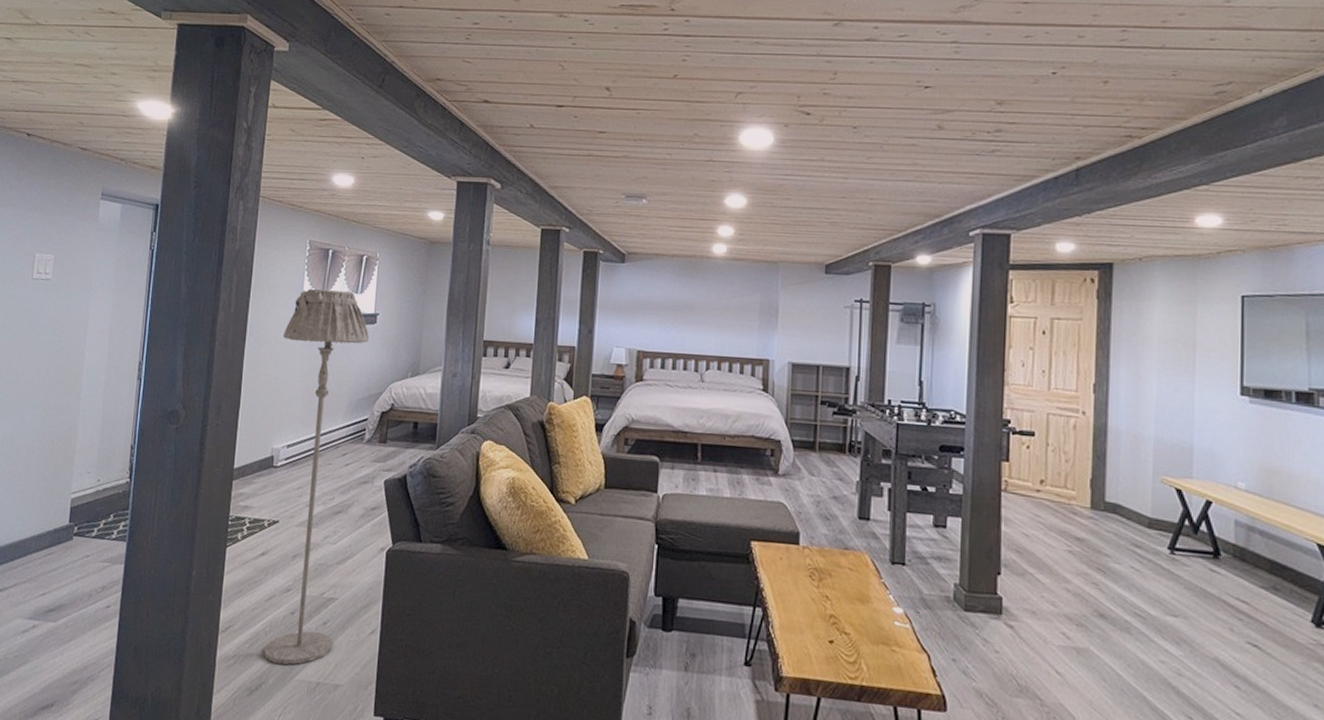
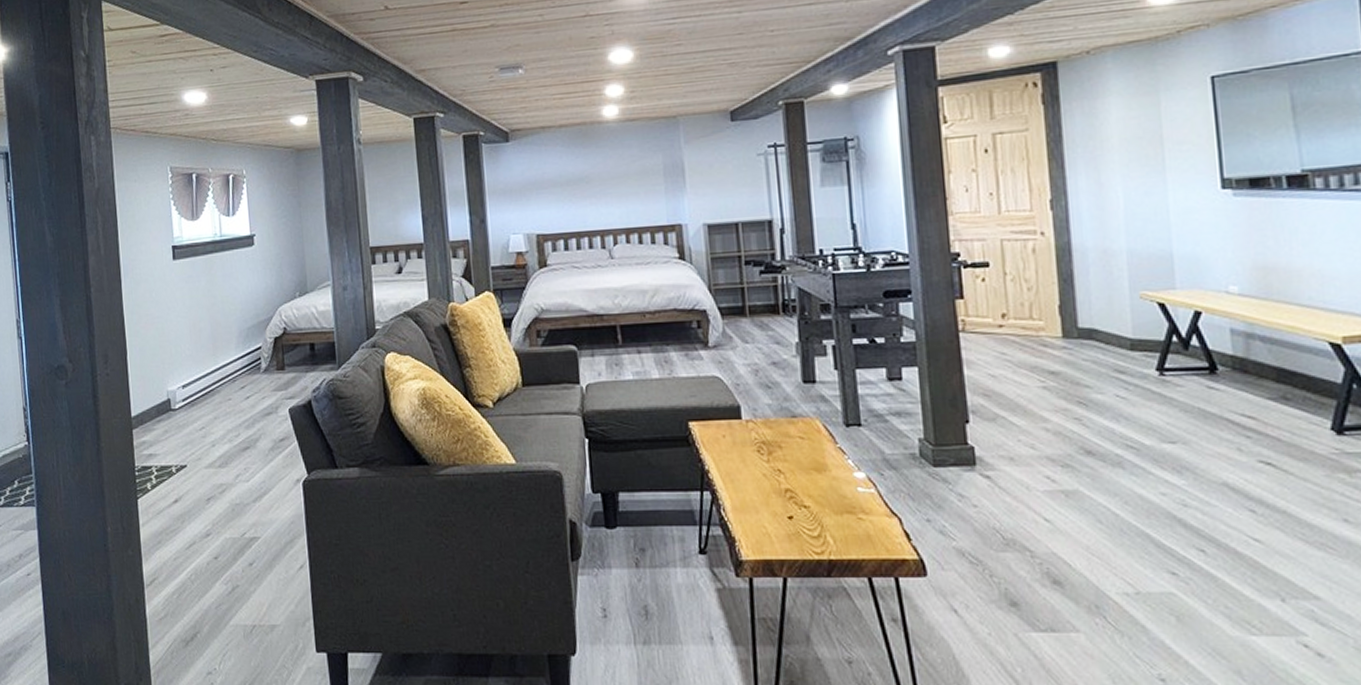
floor lamp: present [263,289,369,665] -> none [159,215,263,611]

